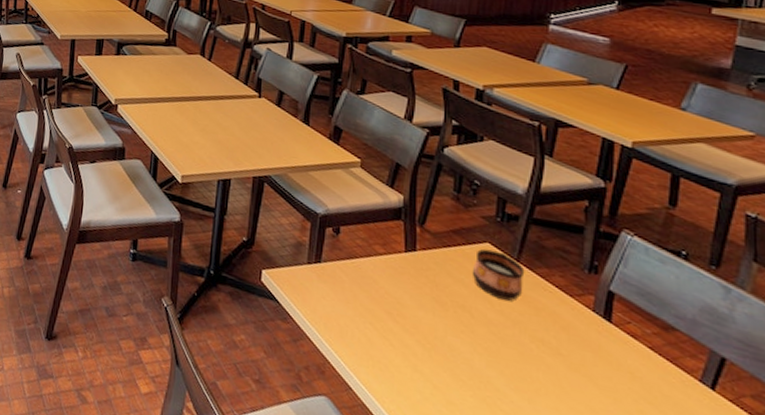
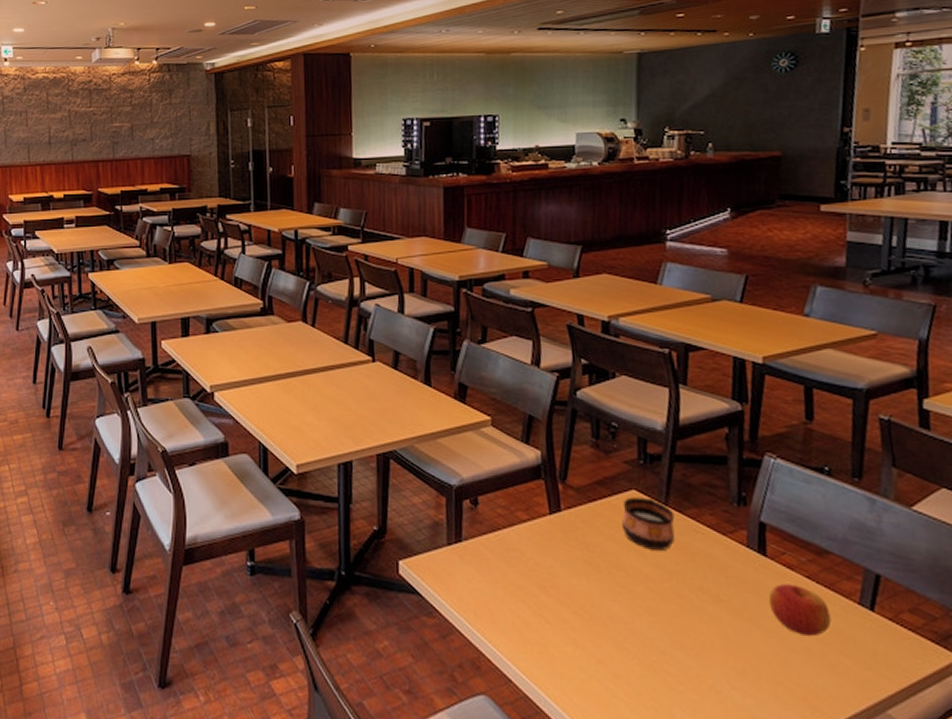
apple: none [608,349,669,403] -> present [768,584,832,636]

